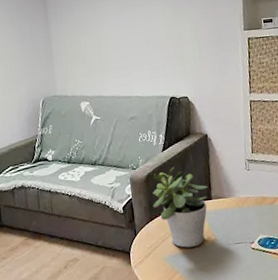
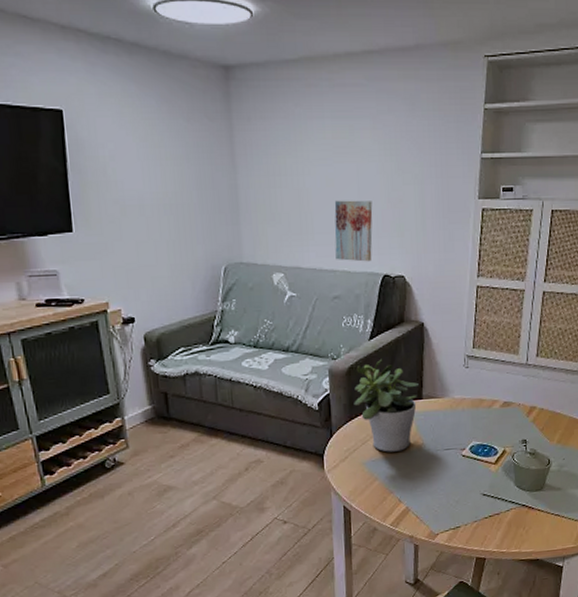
wall art: none [127,39,160,88] -> present [334,200,373,262]

